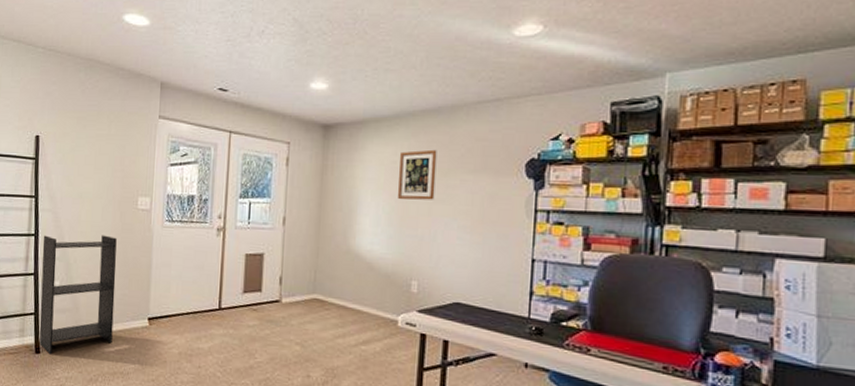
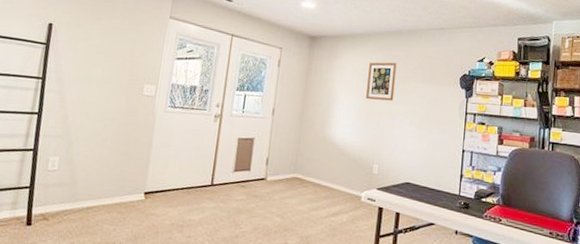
bookshelf: present [39,235,117,355] -> none [31,114,121,227]

